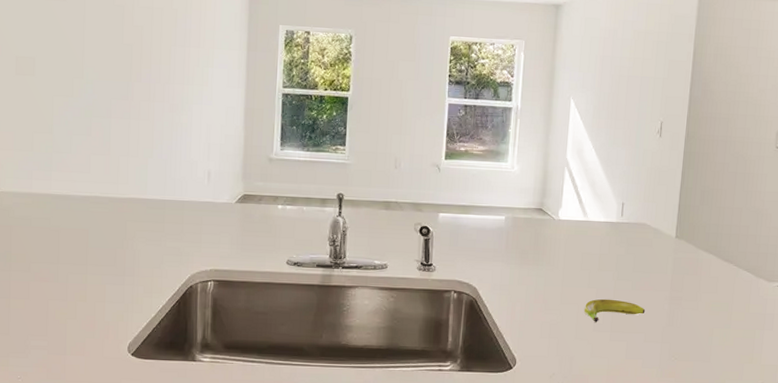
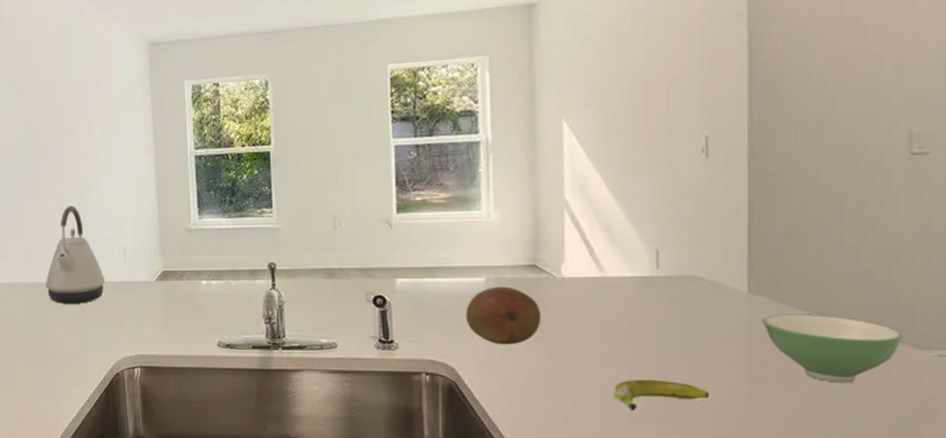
kettle: none [126,127,188,220] -> present [44,206,106,304]
fruit: none [488,224,542,271] -> present [465,286,541,345]
bowl: none [681,253,761,304] -> present [762,313,905,383]

